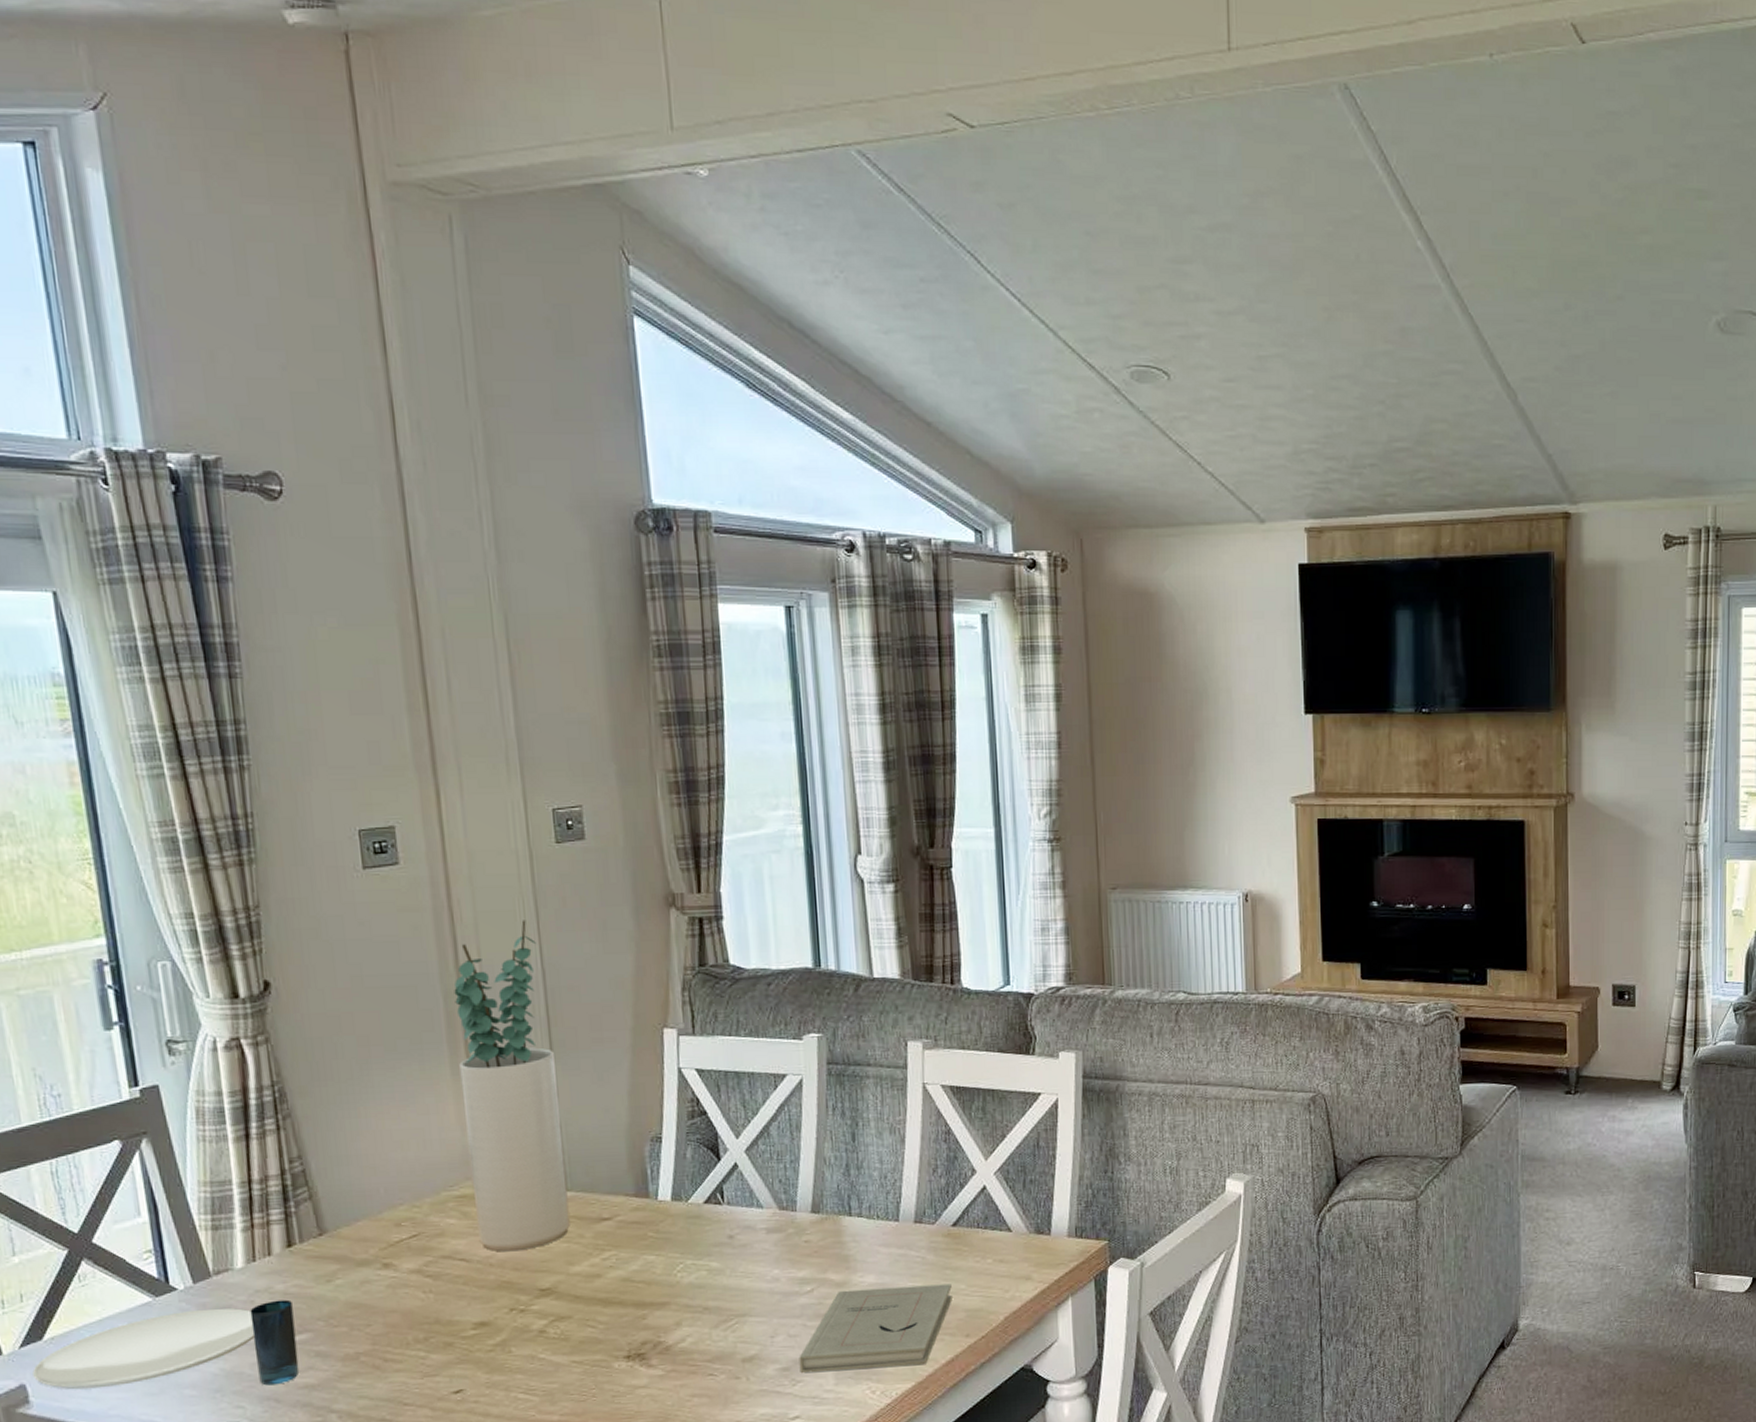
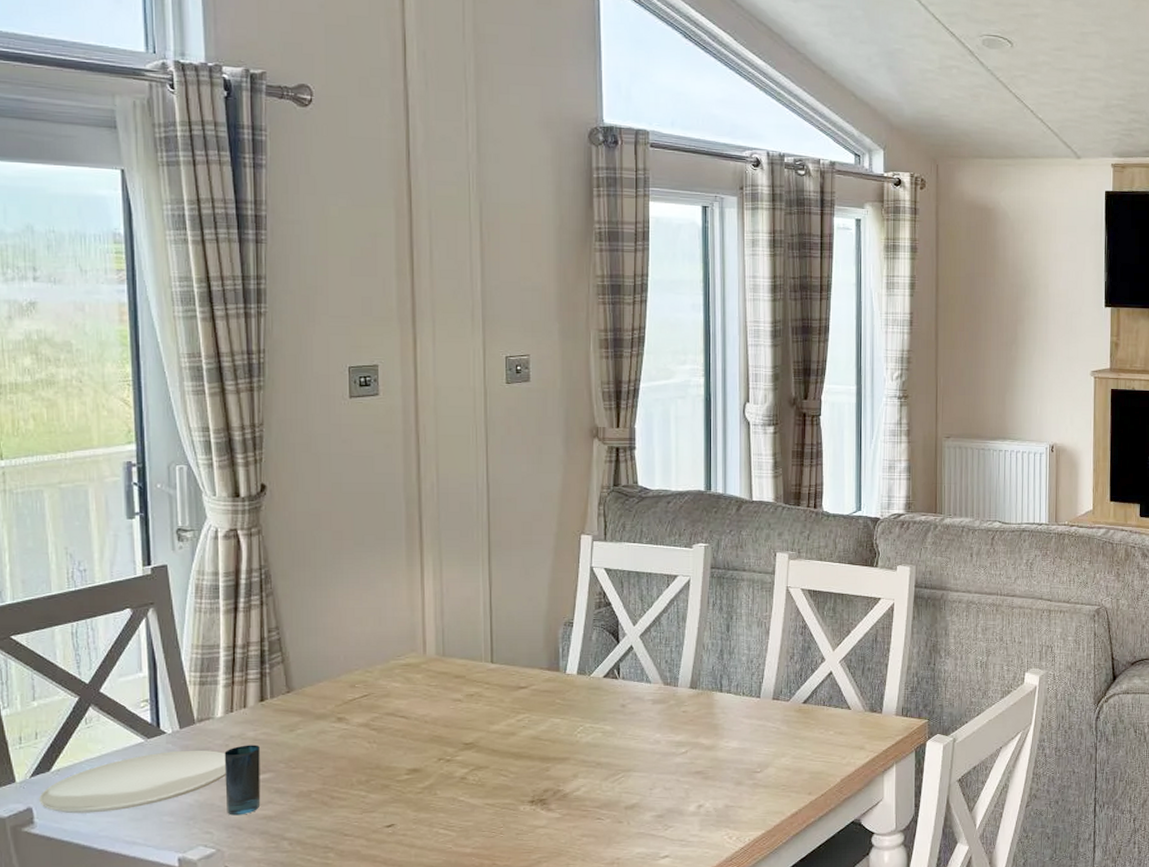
vase: present [454,920,570,1252] -> none [414,443,493,712]
book: present [799,1284,952,1373] -> none [671,750,799,819]

